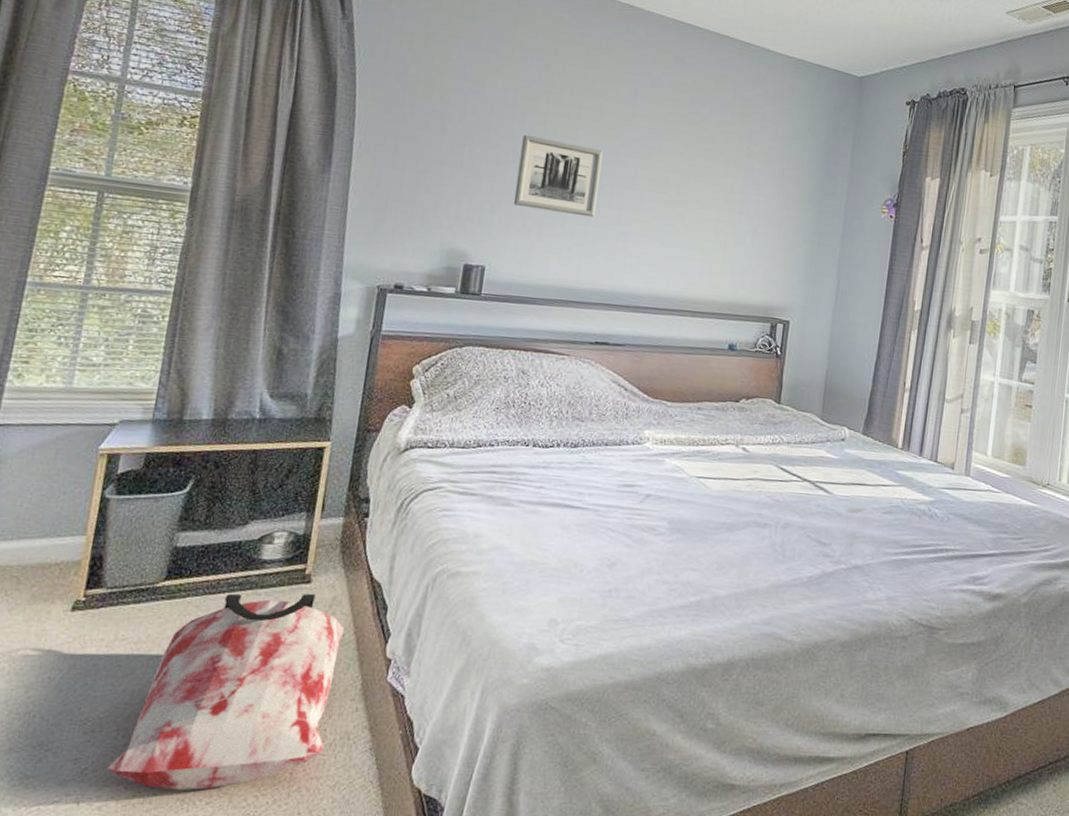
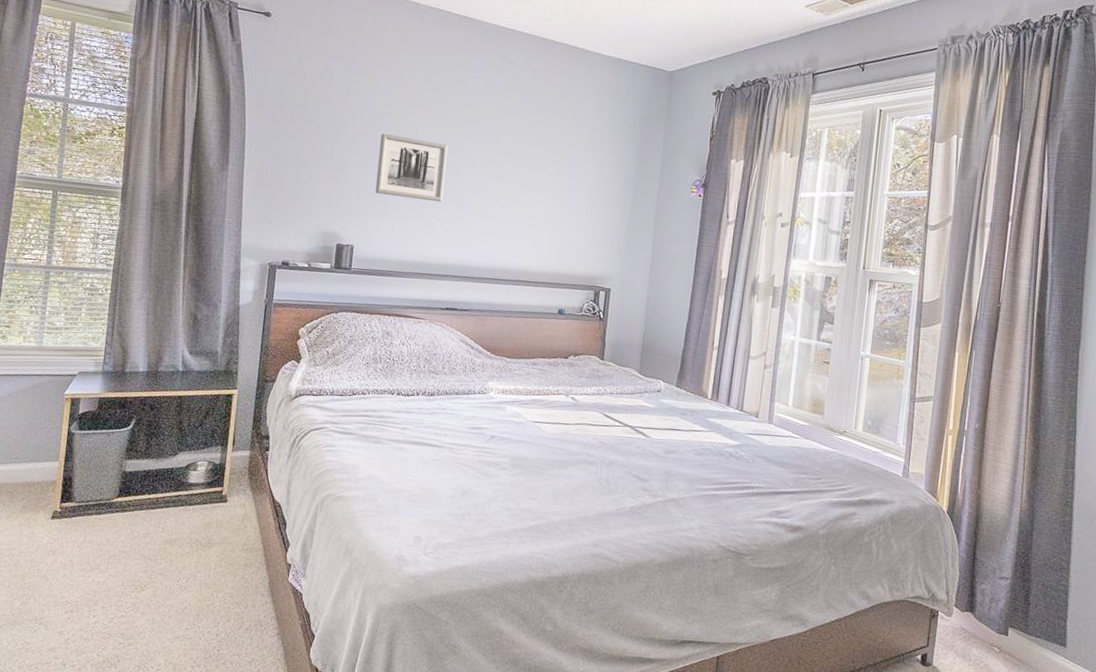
bag: present [107,593,345,790] -> none [83,509,254,659]

